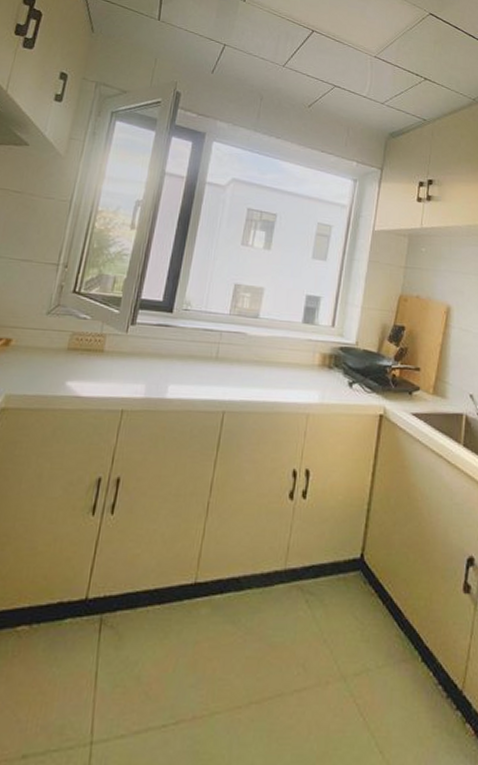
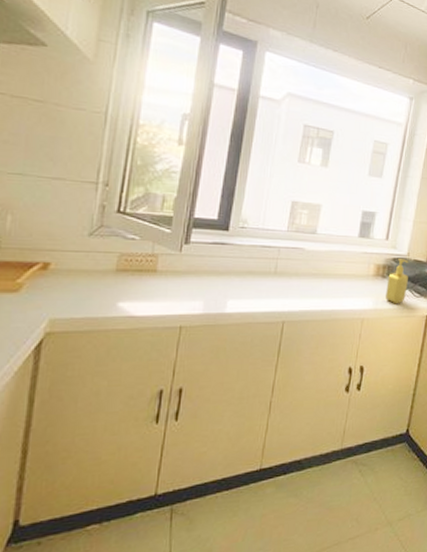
soap dispenser: none [333,348,358,400] -> present [386,259,409,304]

